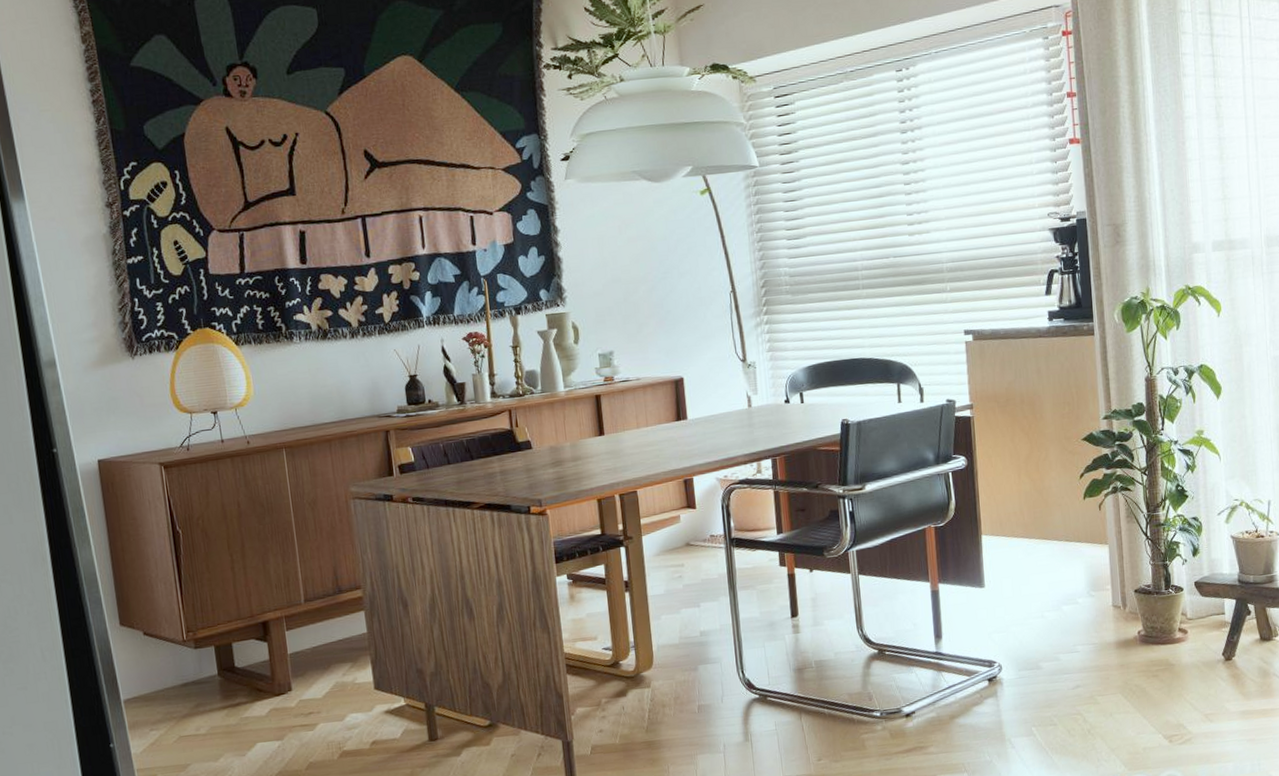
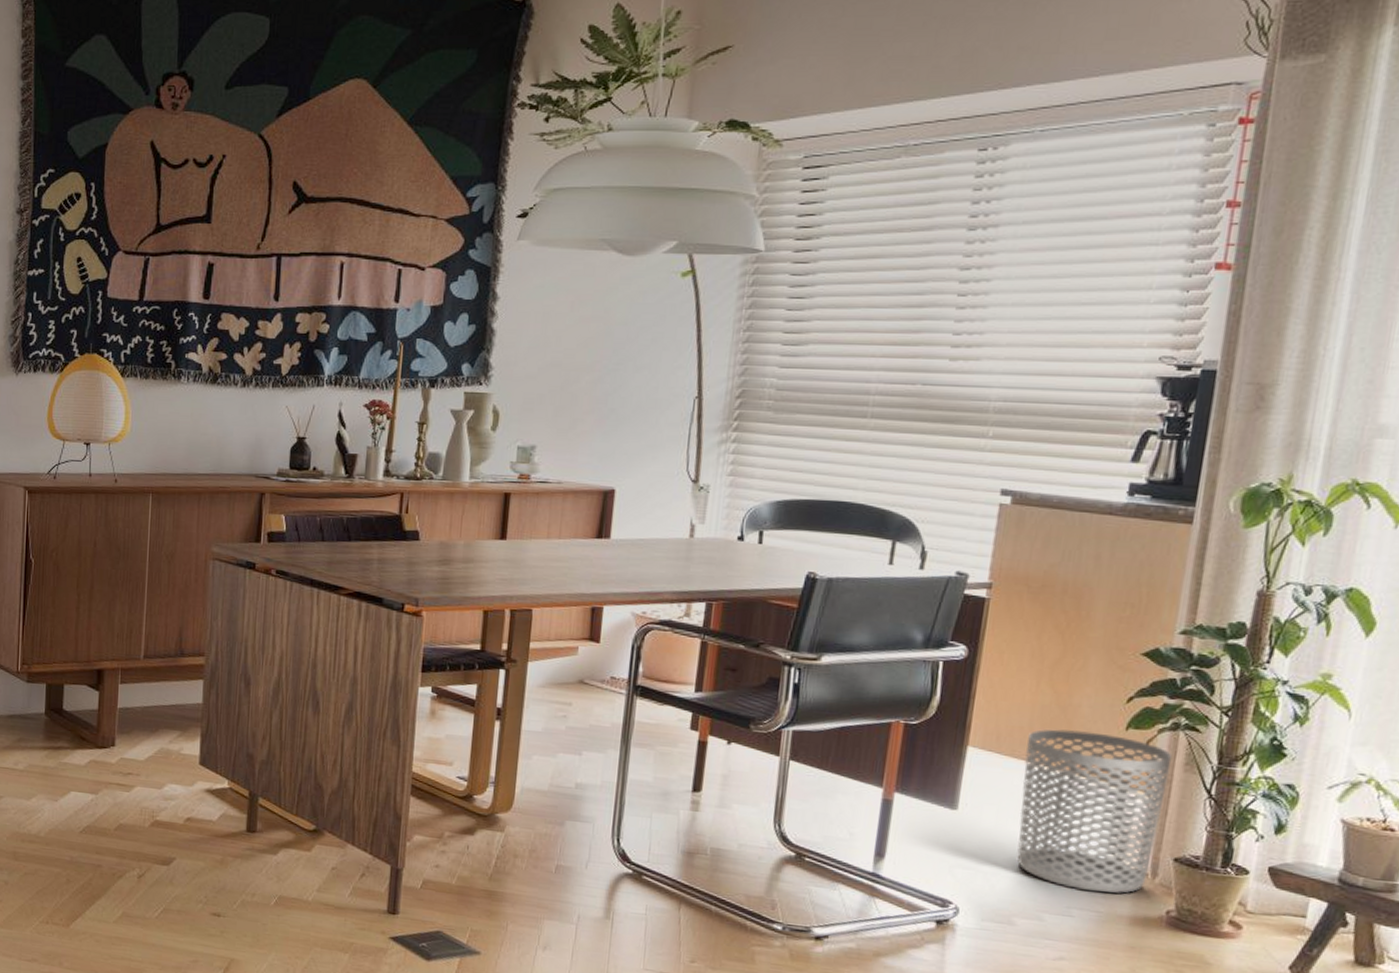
waste bin: none [1021,505,1120,630] -> present [1017,729,1173,894]

